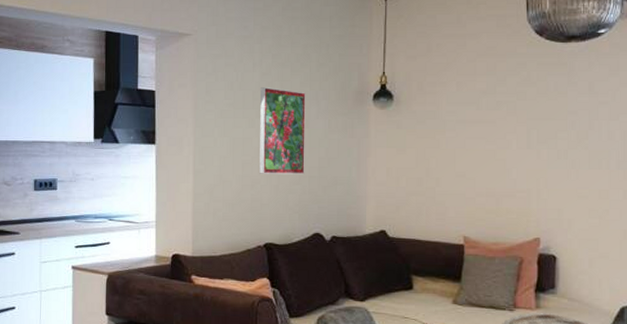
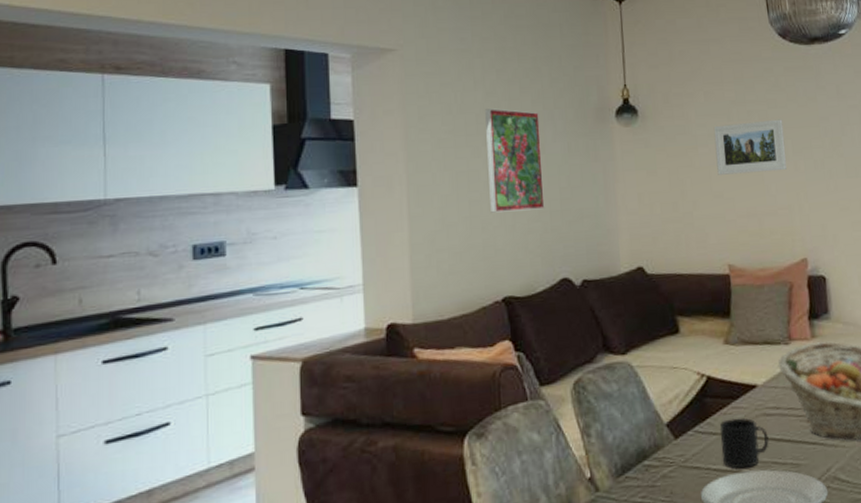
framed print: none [462,110,530,158] -> present [713,119,787,175]

